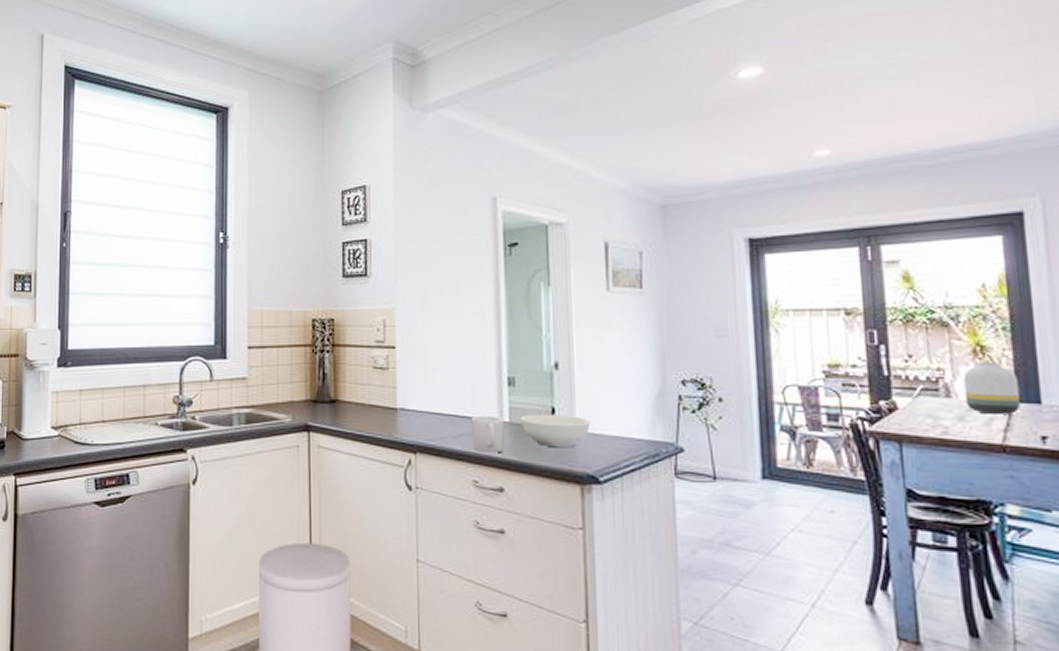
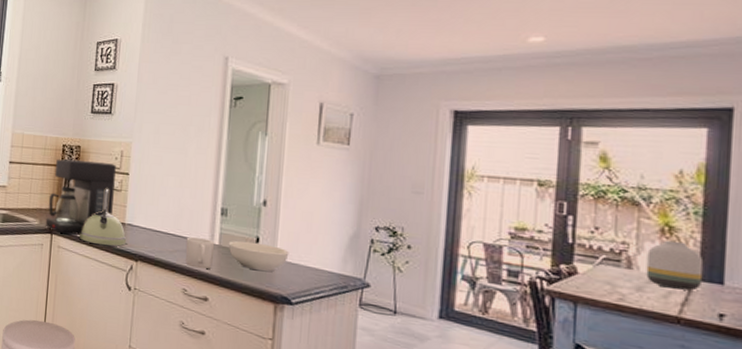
coffee maker: none [299,337,380,430] -> present [45,159,116,235]
kettle: none [342,367,401,439] -> present [78,188,127,247]

